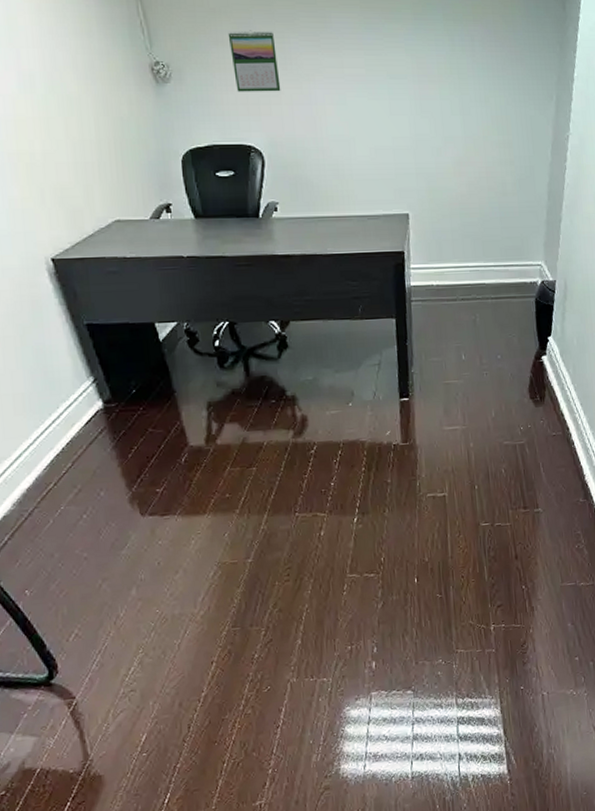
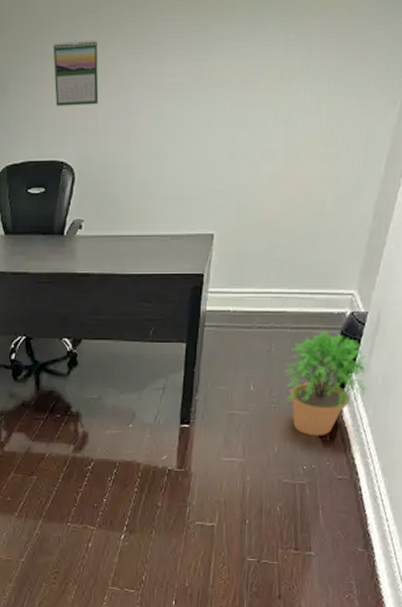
potted plant: none [491,299,565,398] -> present [285,331,367,437]

